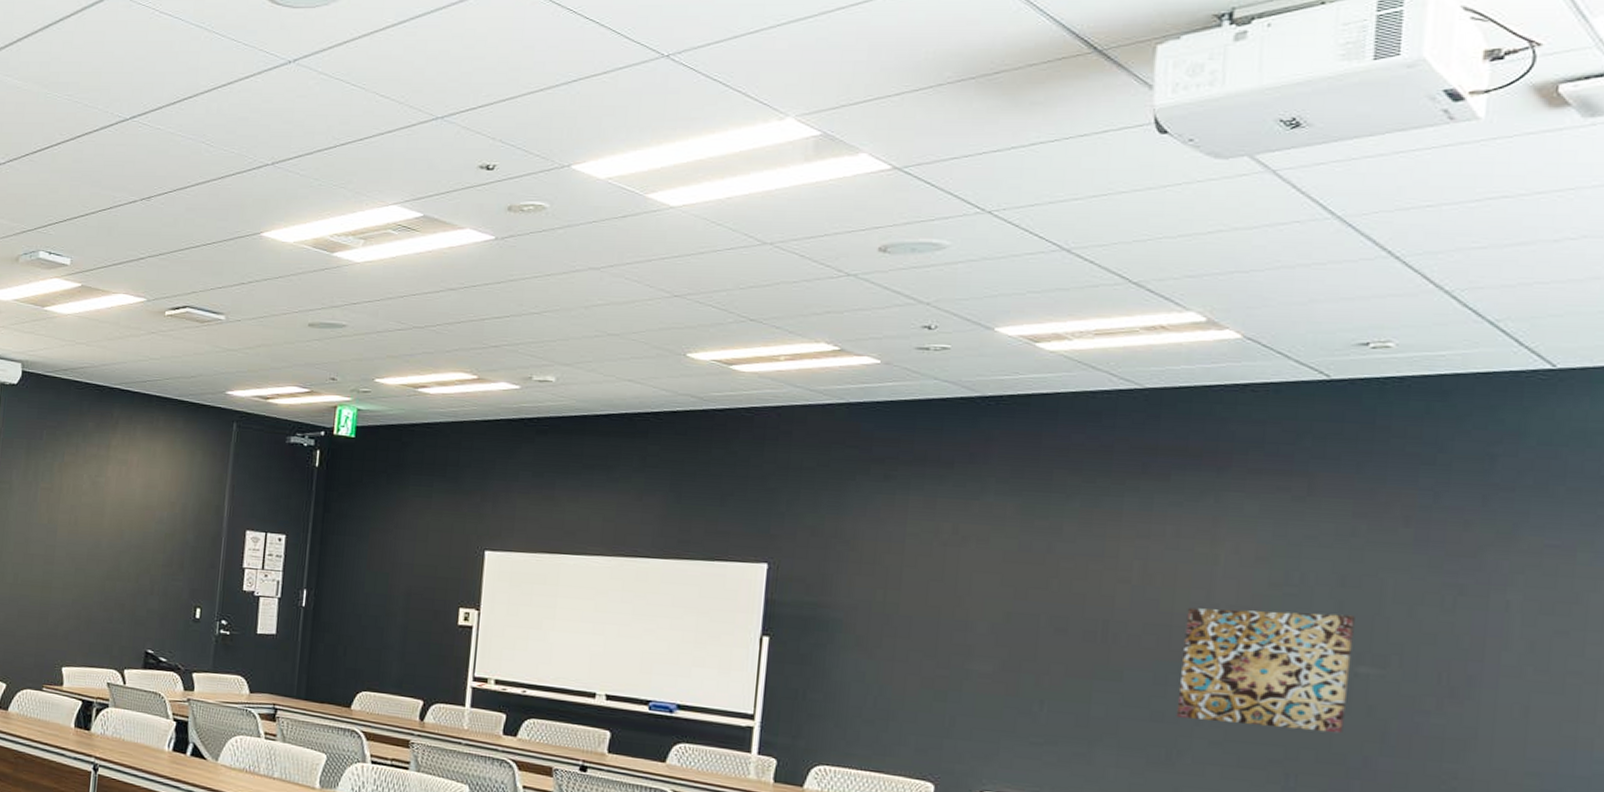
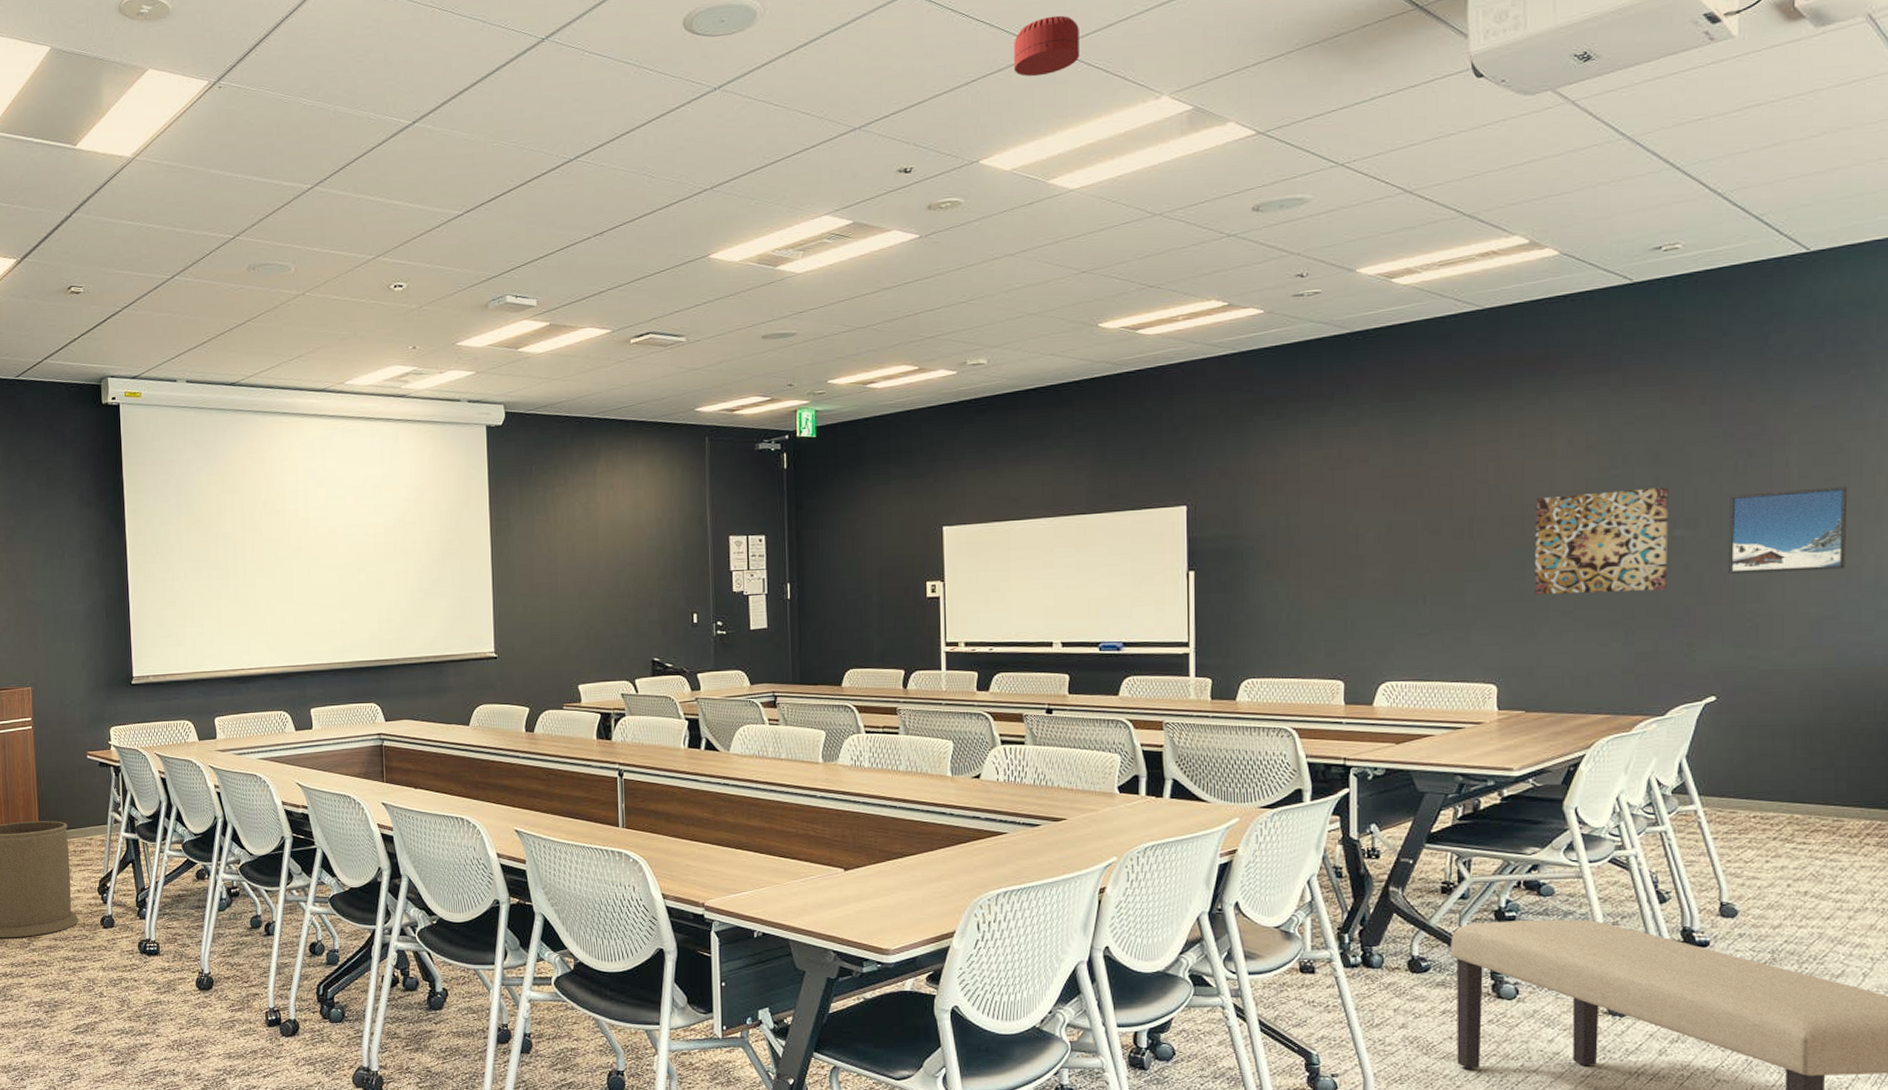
smoke detector: none [620,21,700,83] -> present [1013,15,1080,77]
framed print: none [1422,634,1584,739] -> present [1728,486,1848,574]

